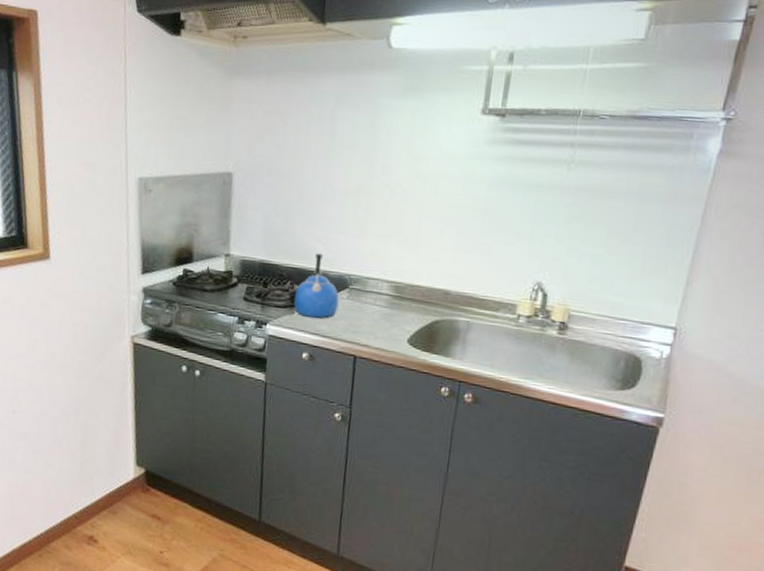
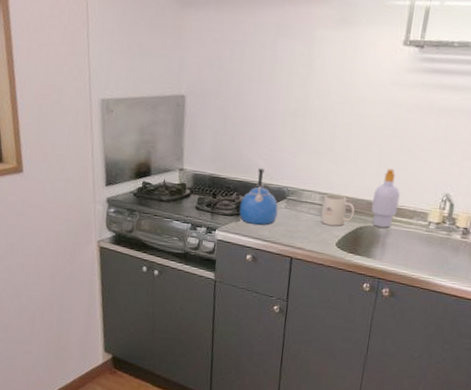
mug: none [388,282,430,320] -> present [320,194,356,226]
soap bottle: none [448,253,483,322] -> present [371,168,400,228]

